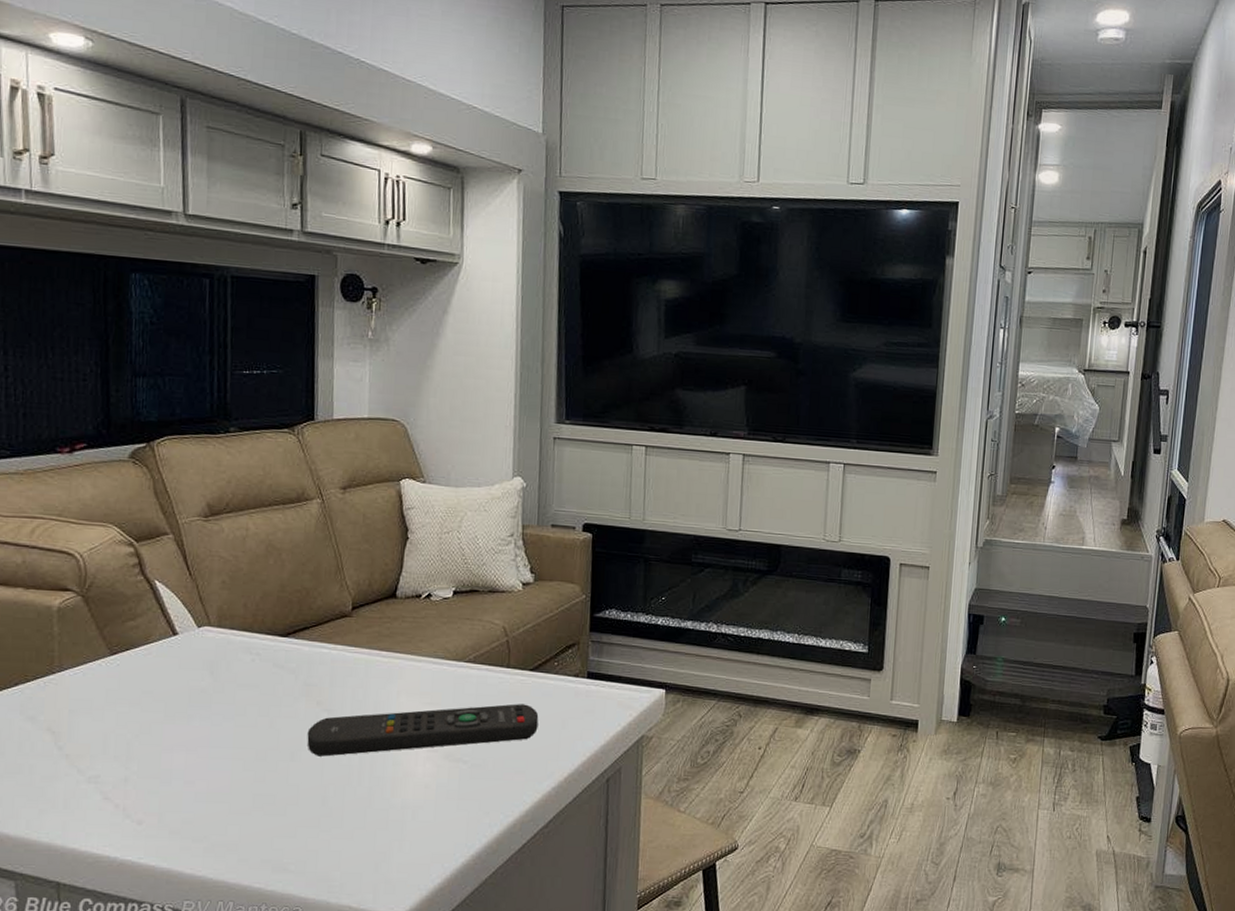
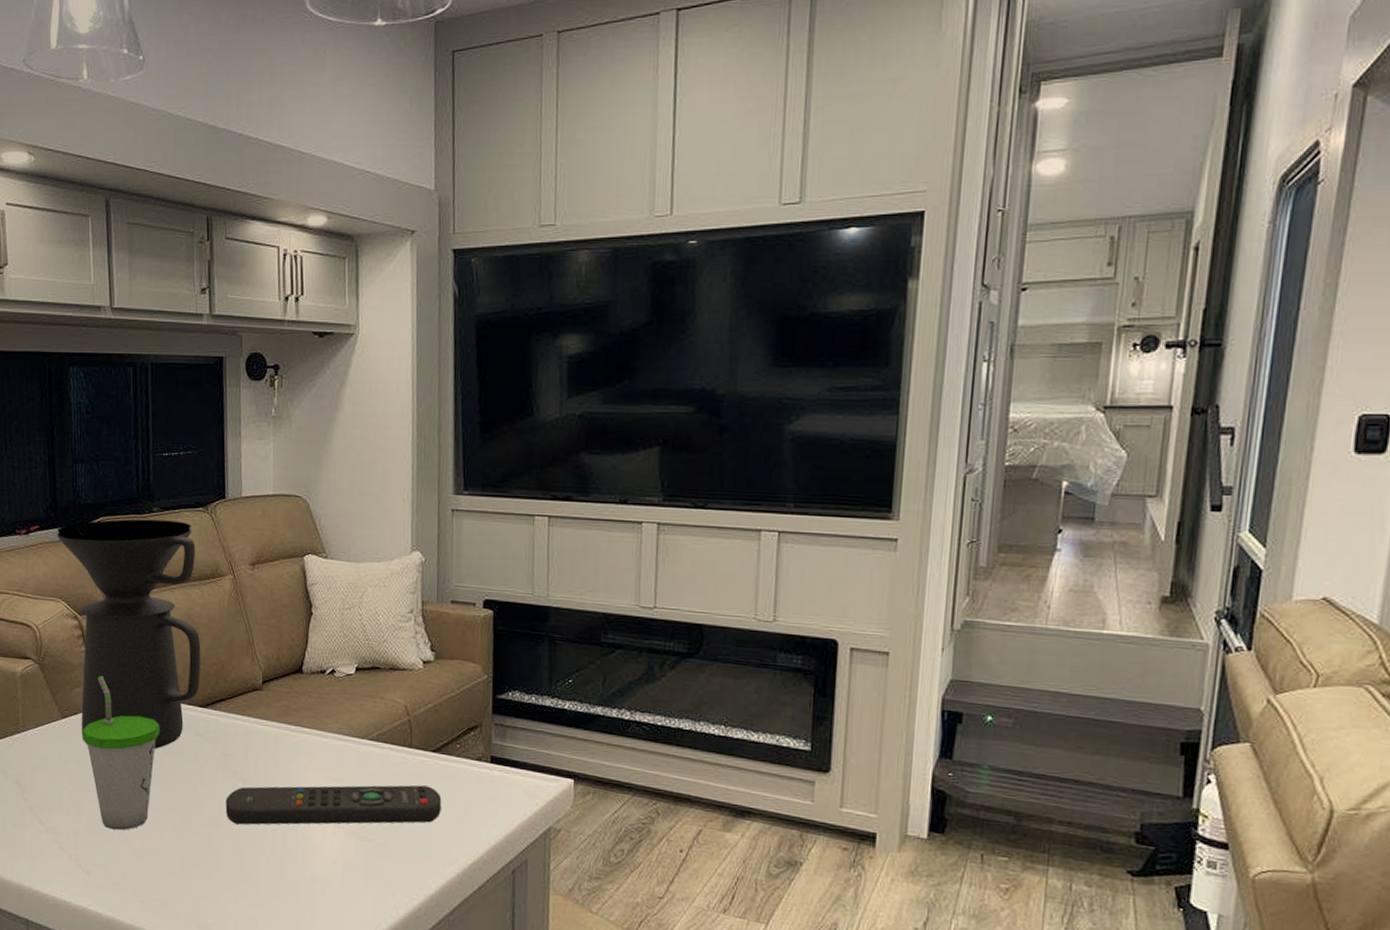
coffee maker: none [109,439,283,683] -> present [56,519,201,749]
cup: none [135,606,232,773] -> present [82,675,160,830]

